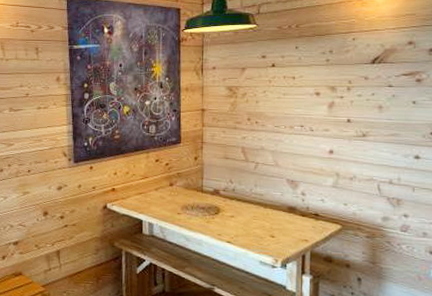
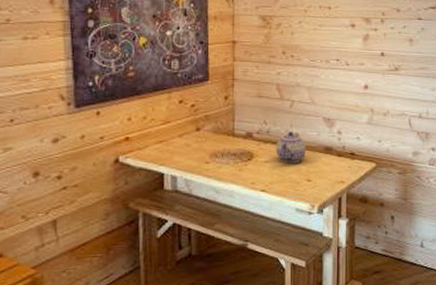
teapot: none [240,190,270,220] -> present [275,131,307,164]

